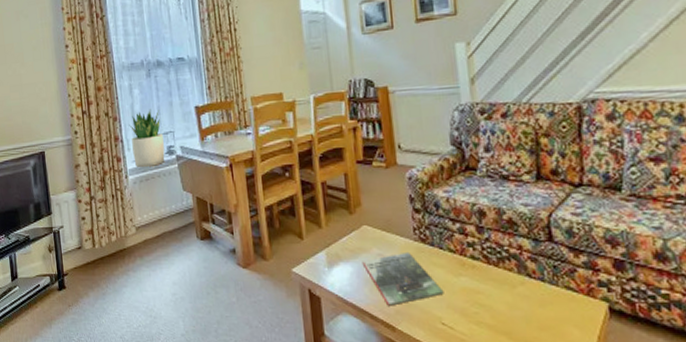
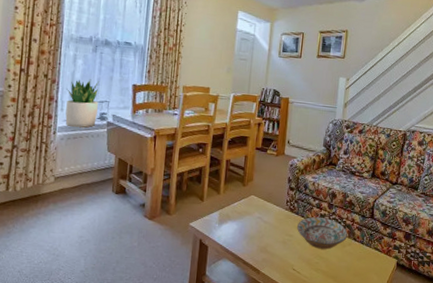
magazine: present [362,251,444,306] -> none [245,217,299,255]
decorative bowl: none [435,246,516,293] -> present [296,216,348,250]

